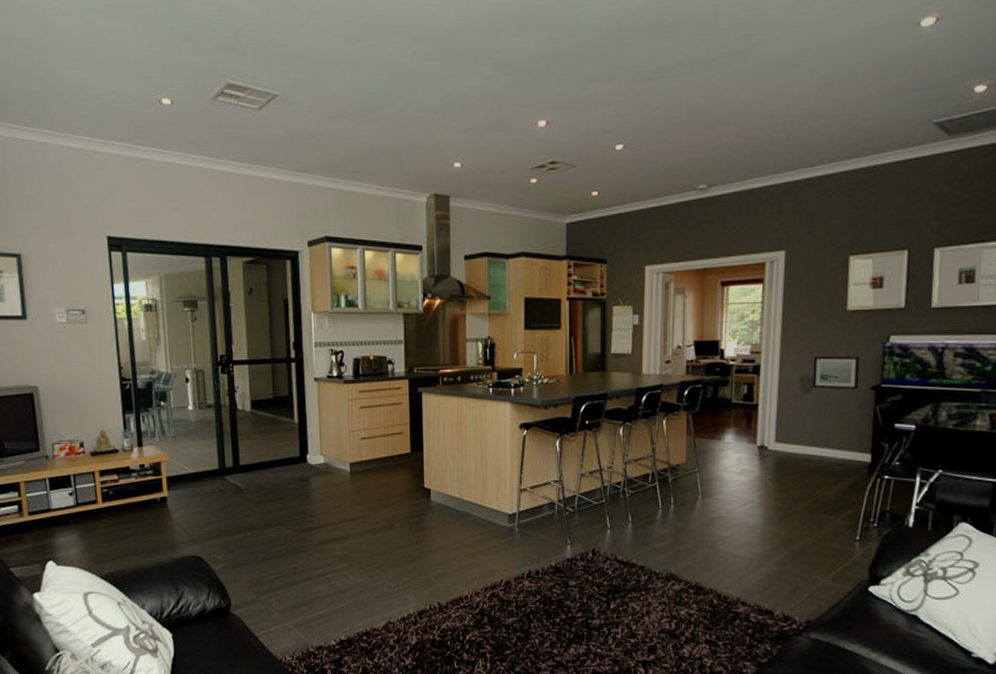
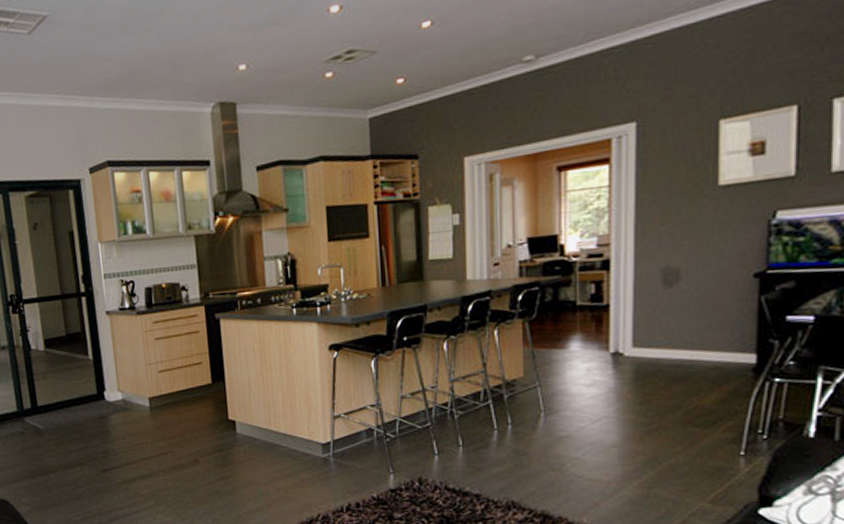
wall art: present [812,356,860,390] -> none [677,239,738,282]

